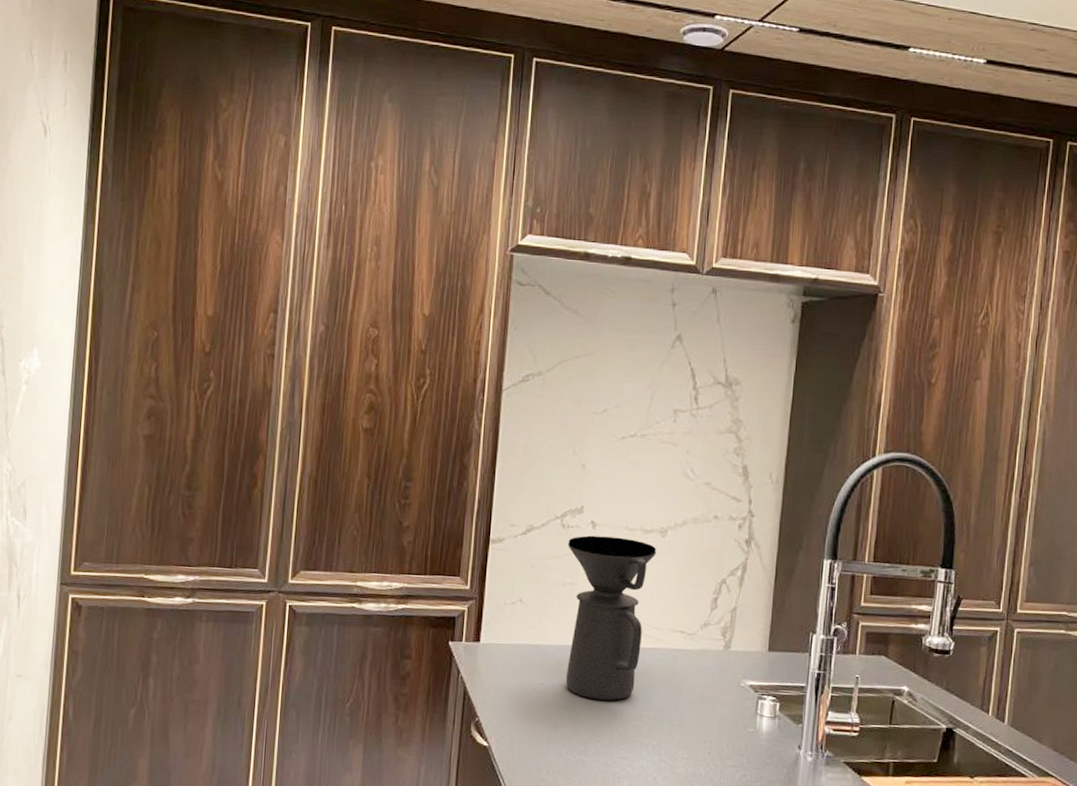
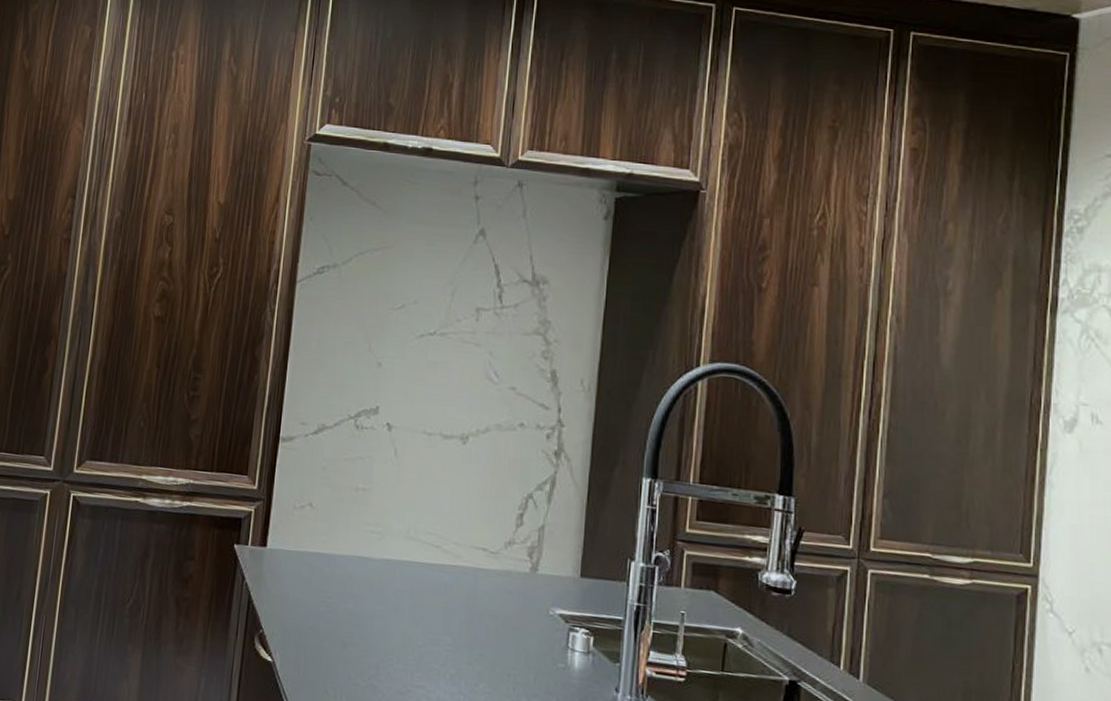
coffee maker: present [566,535,657,701] -> none [357,438,457,621]

